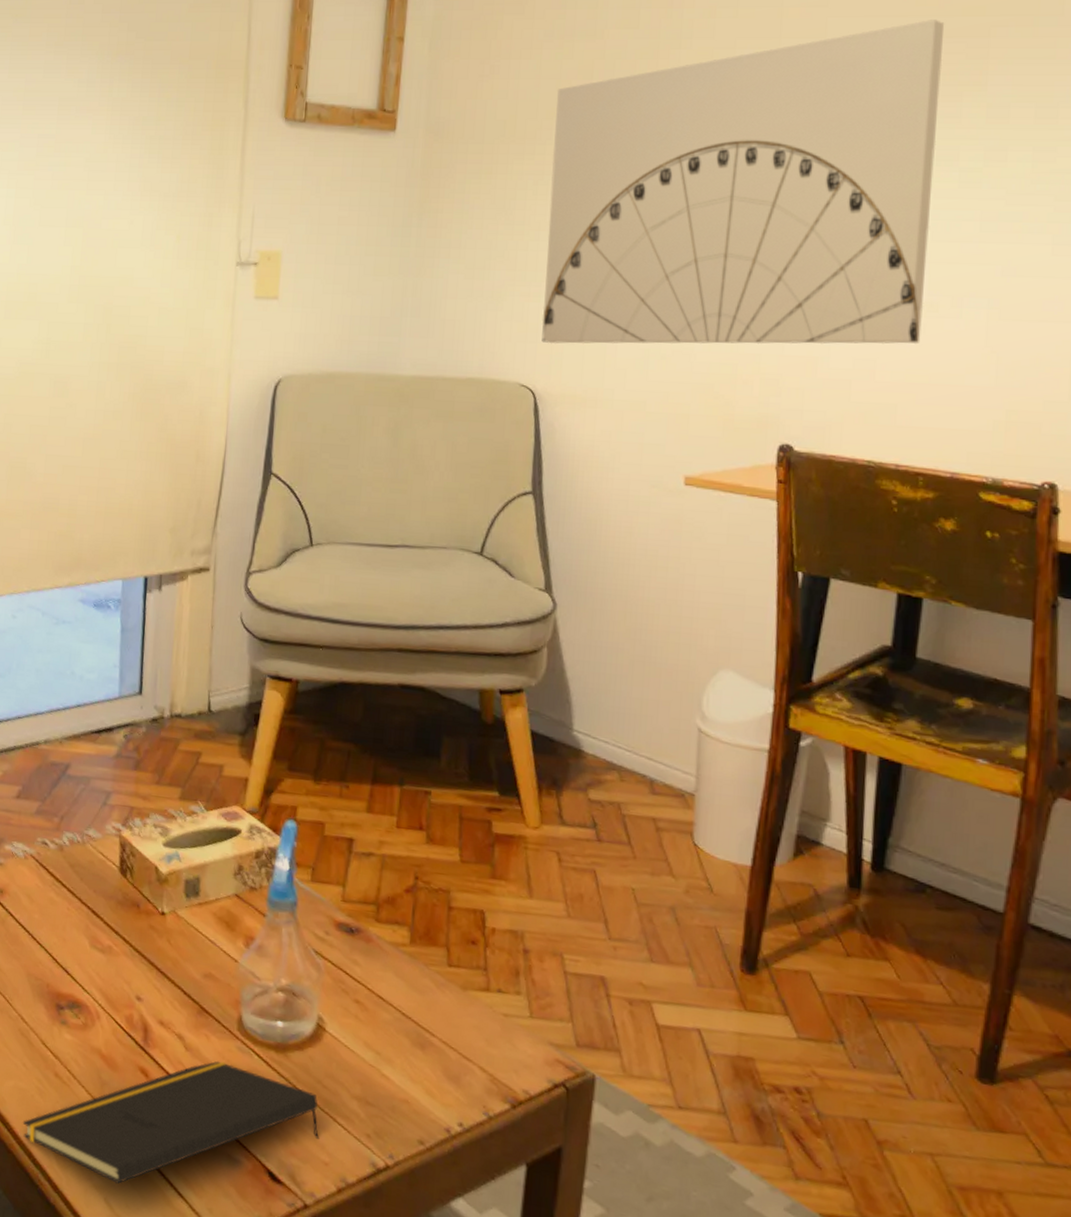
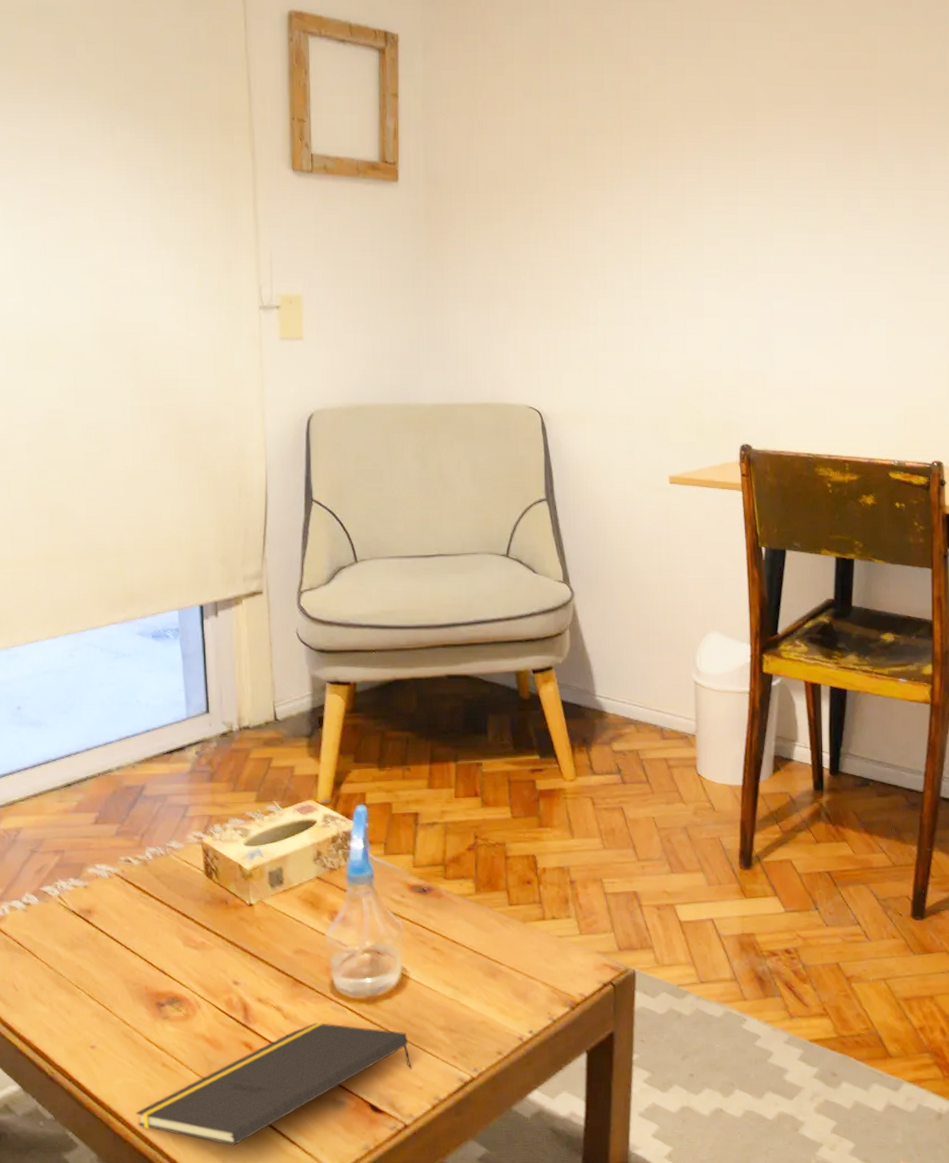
wall art: present [542,20,945,344] -> none [539,89,844,370]

